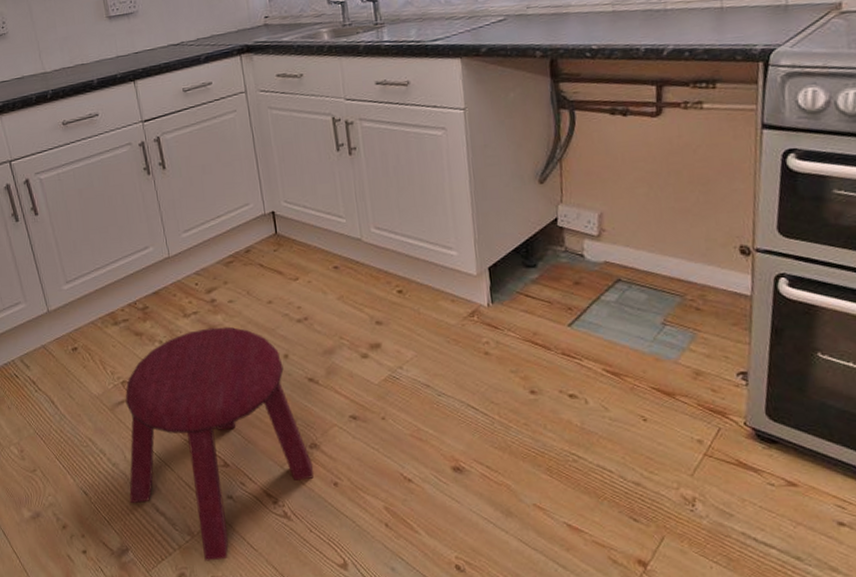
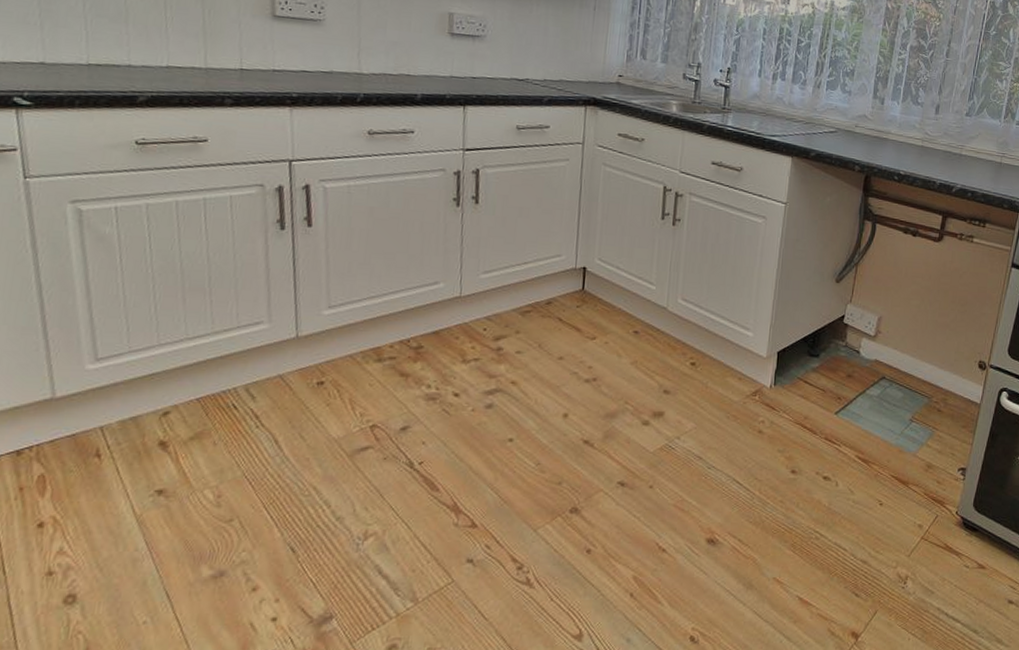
stool: present [125,326,314,561] -> none [347,377,569,631]

